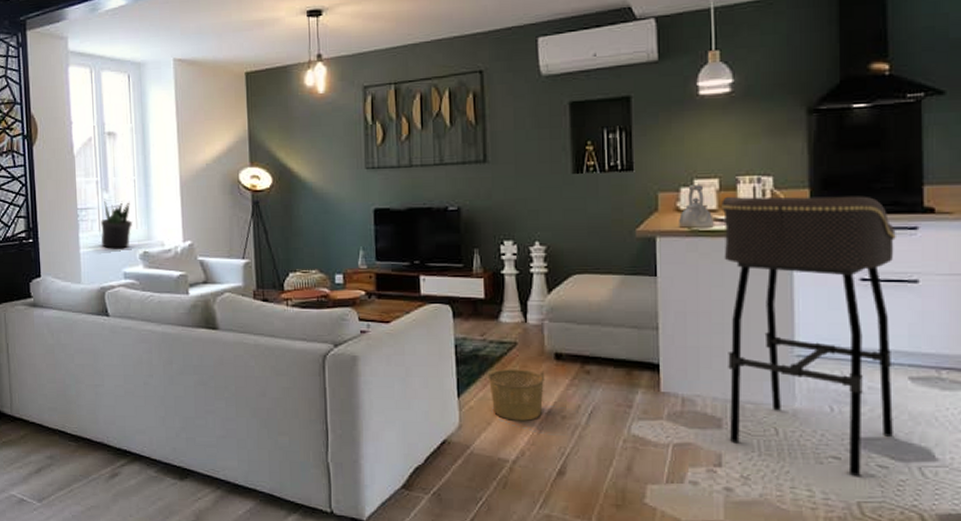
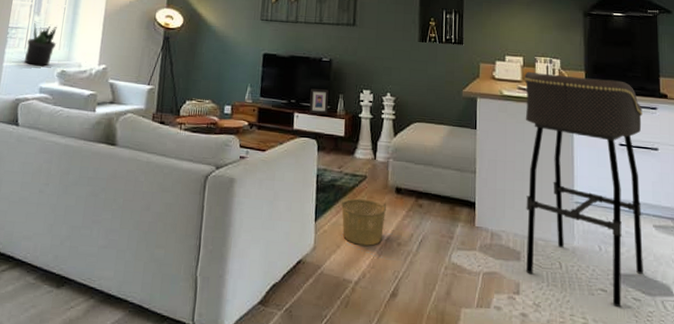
picture frame: none [437,245,462,274] -> present [309,88,329,114]
kettle: present [678,185,714,229] -> none [493,60,519,95]

